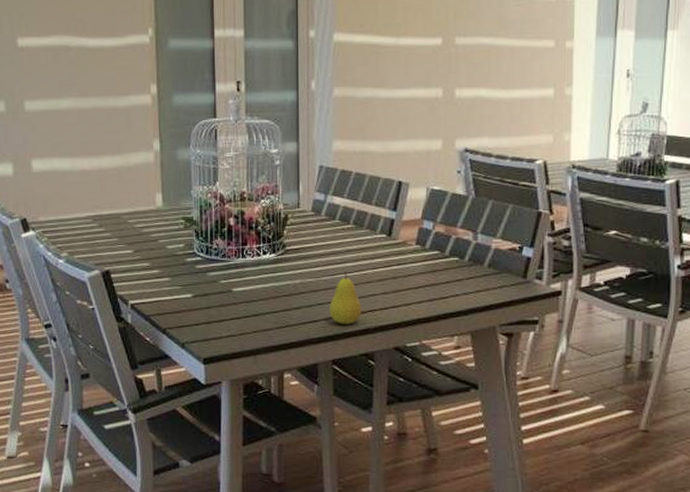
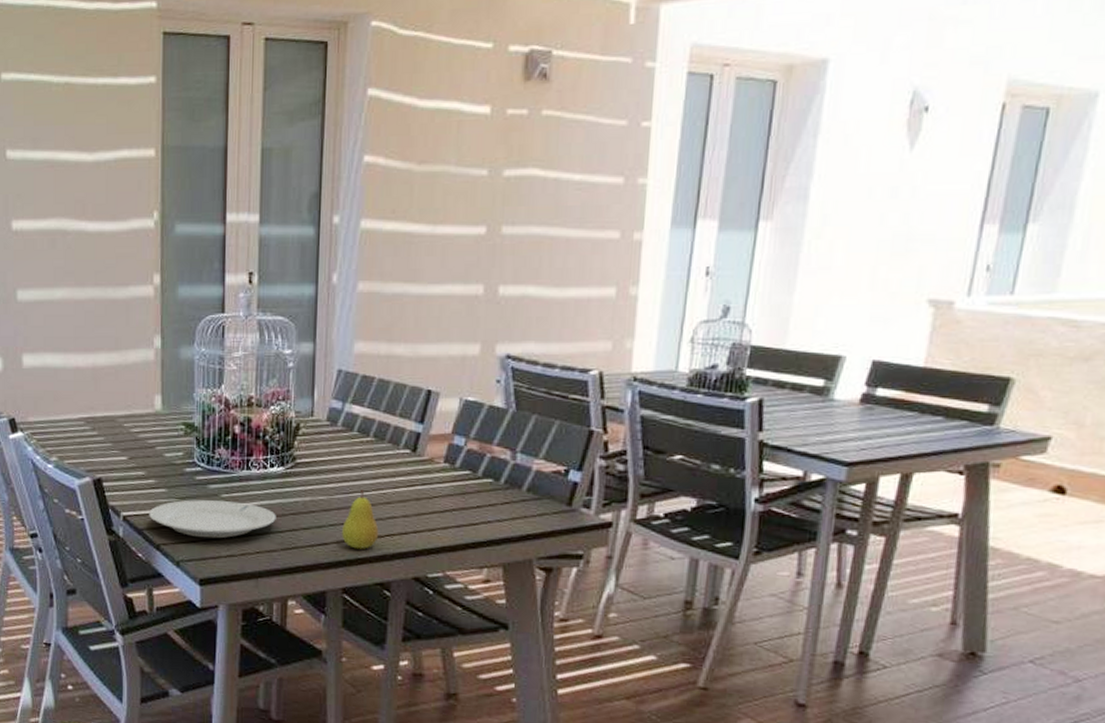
plate: none [155,287,270,321] -> present [149,499,276,539]

